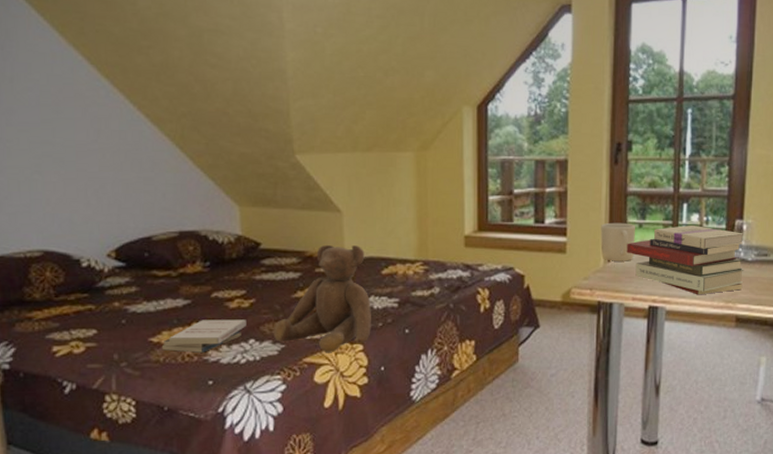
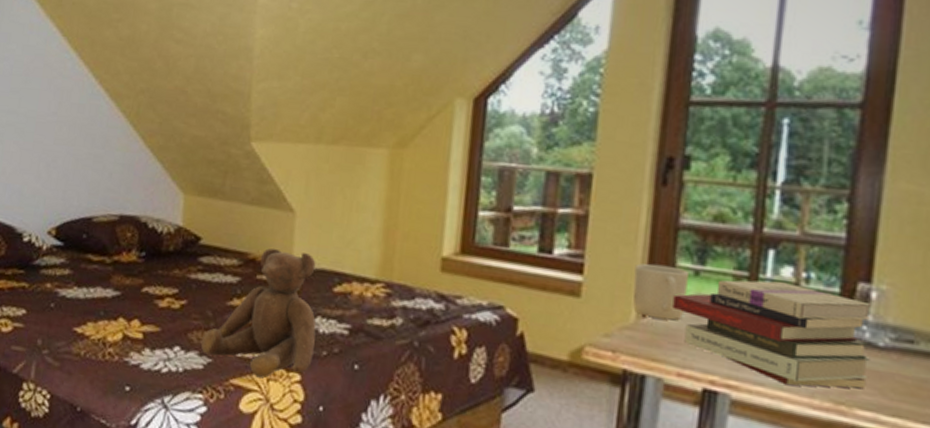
books: present [161,319,246,353] -> none [84,315,175,353]

